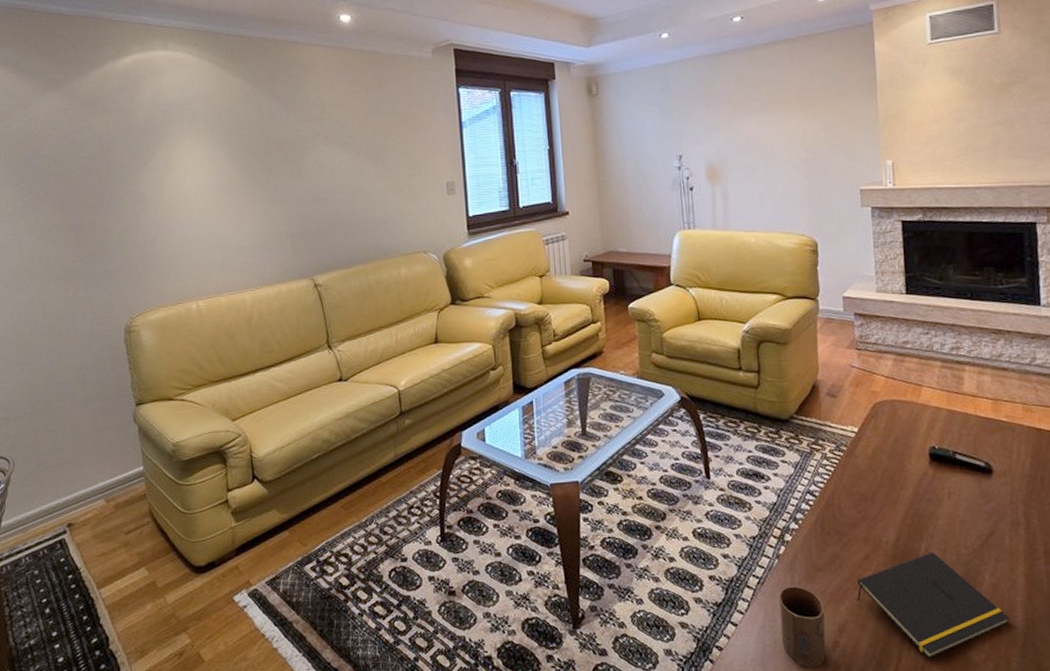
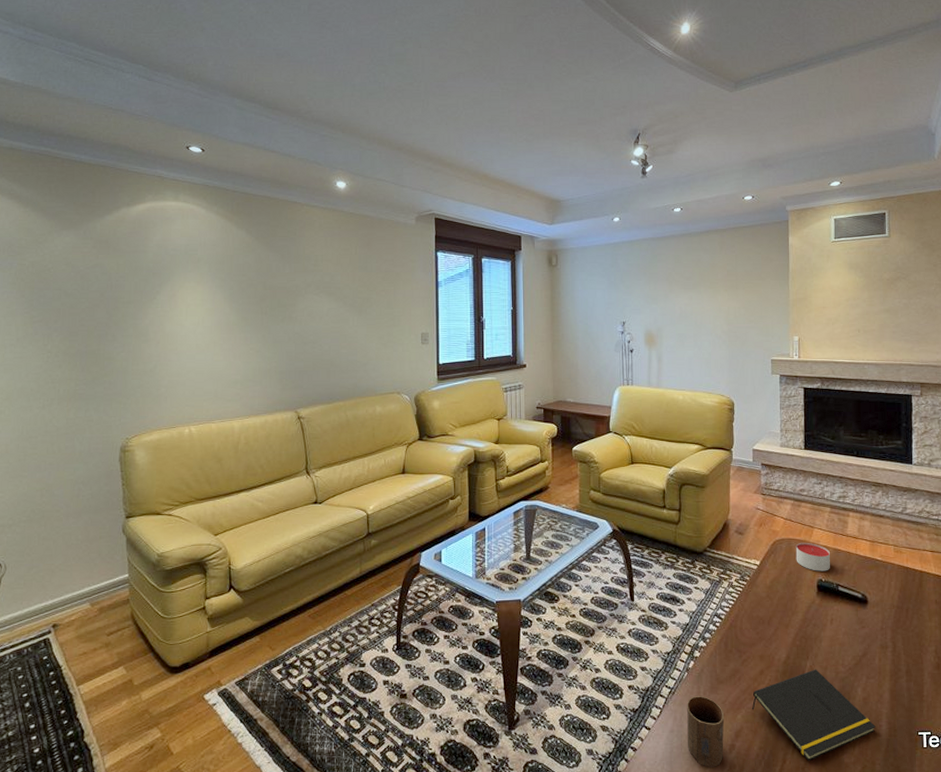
candle: none [900,403,944,437] -> present [795,542,830,571]

